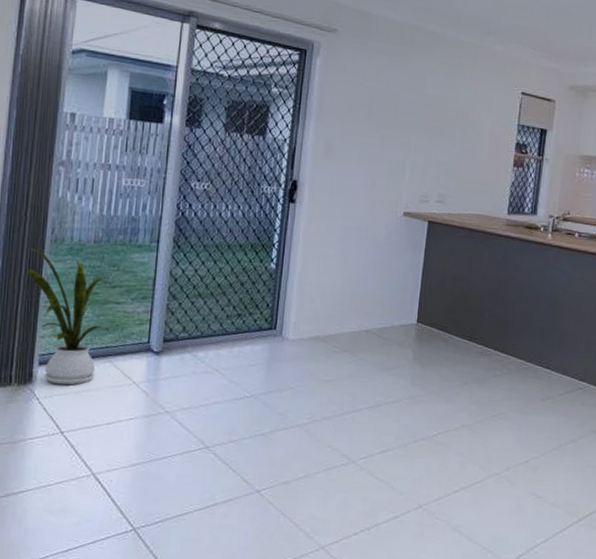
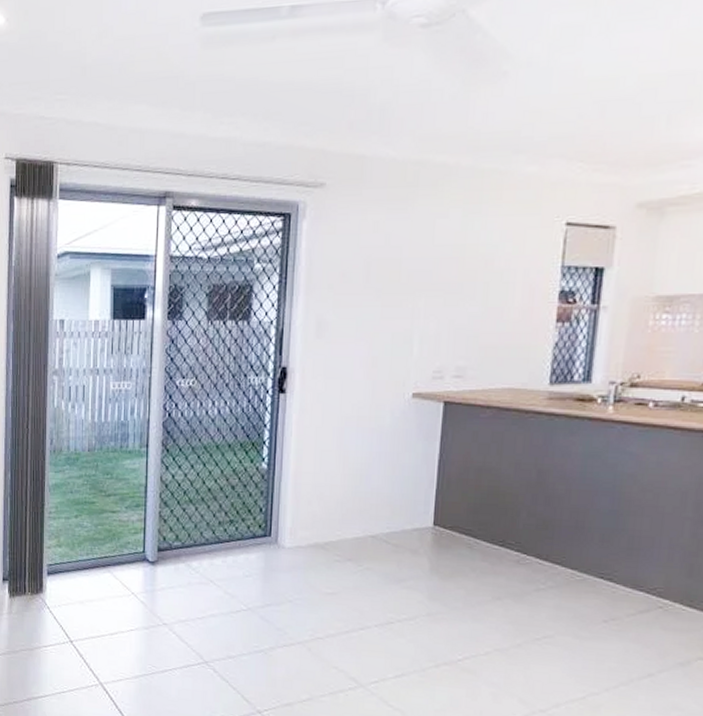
house plant: present [24,248,111,385] -> none [29,460,108,595]

